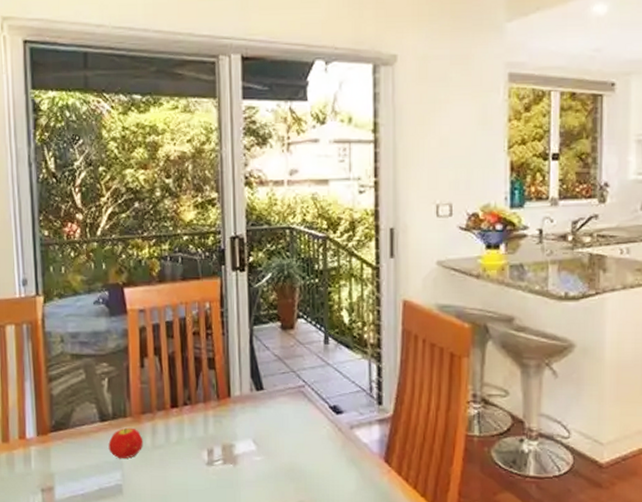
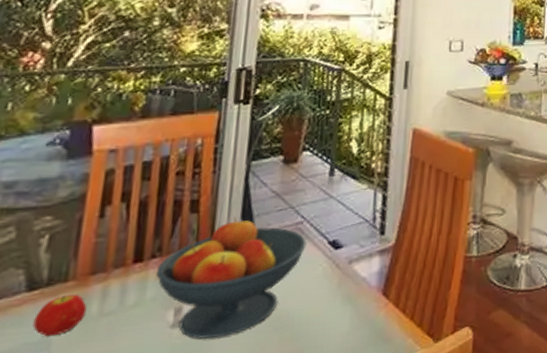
fruit bowl: none [189,376,310,479] -> present [155,217,307,340]

